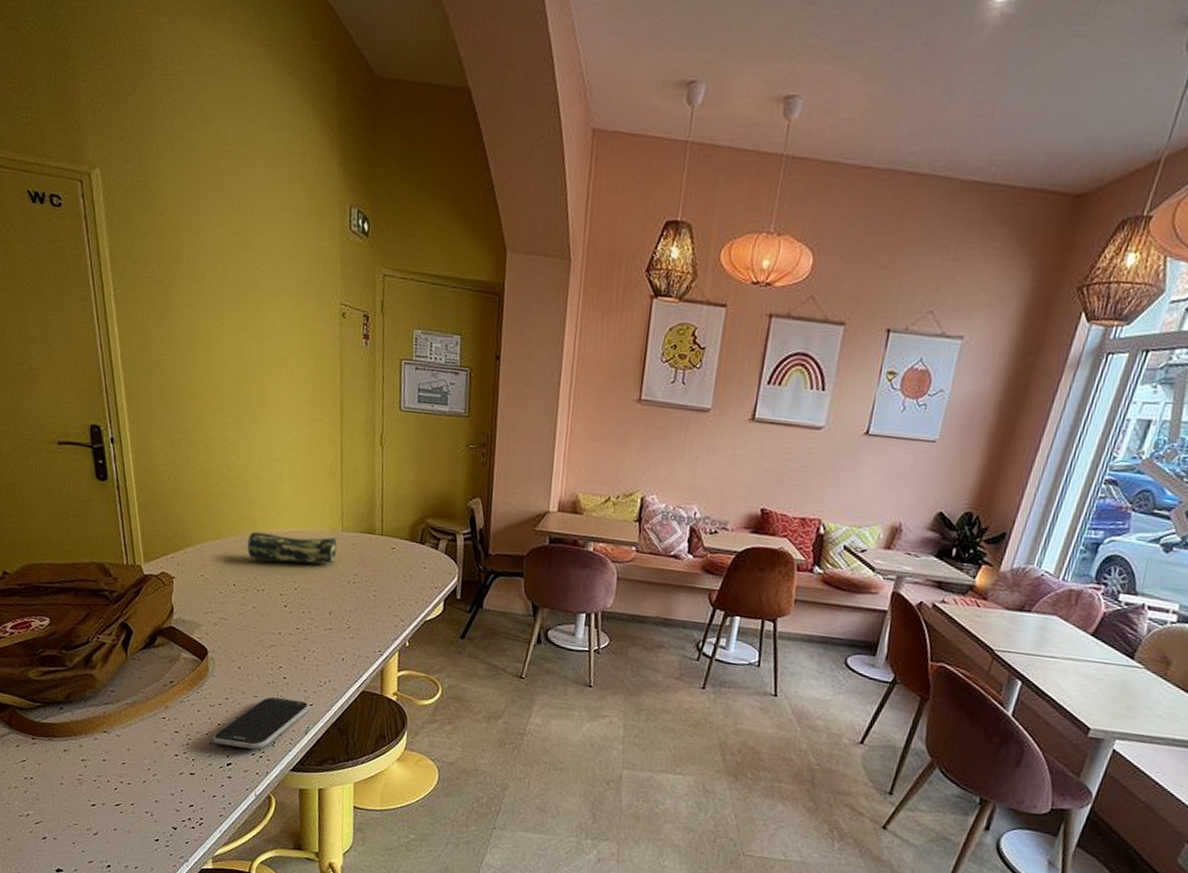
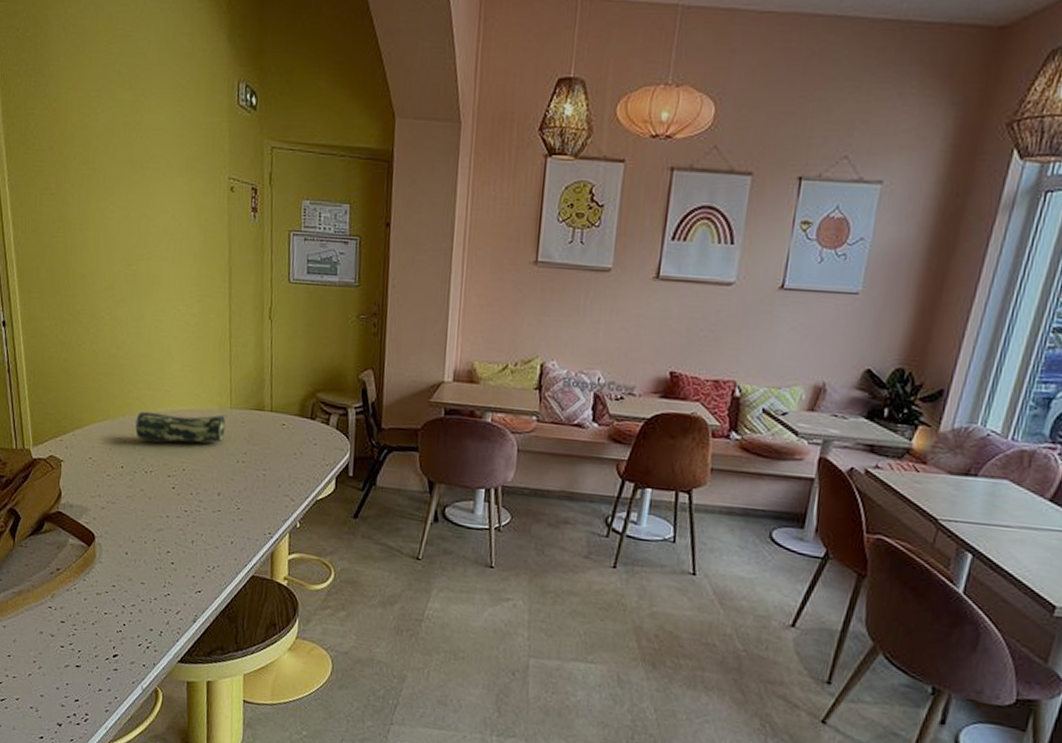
smartphone: present [212,697,310,750] -> none [99,583,198,640]

